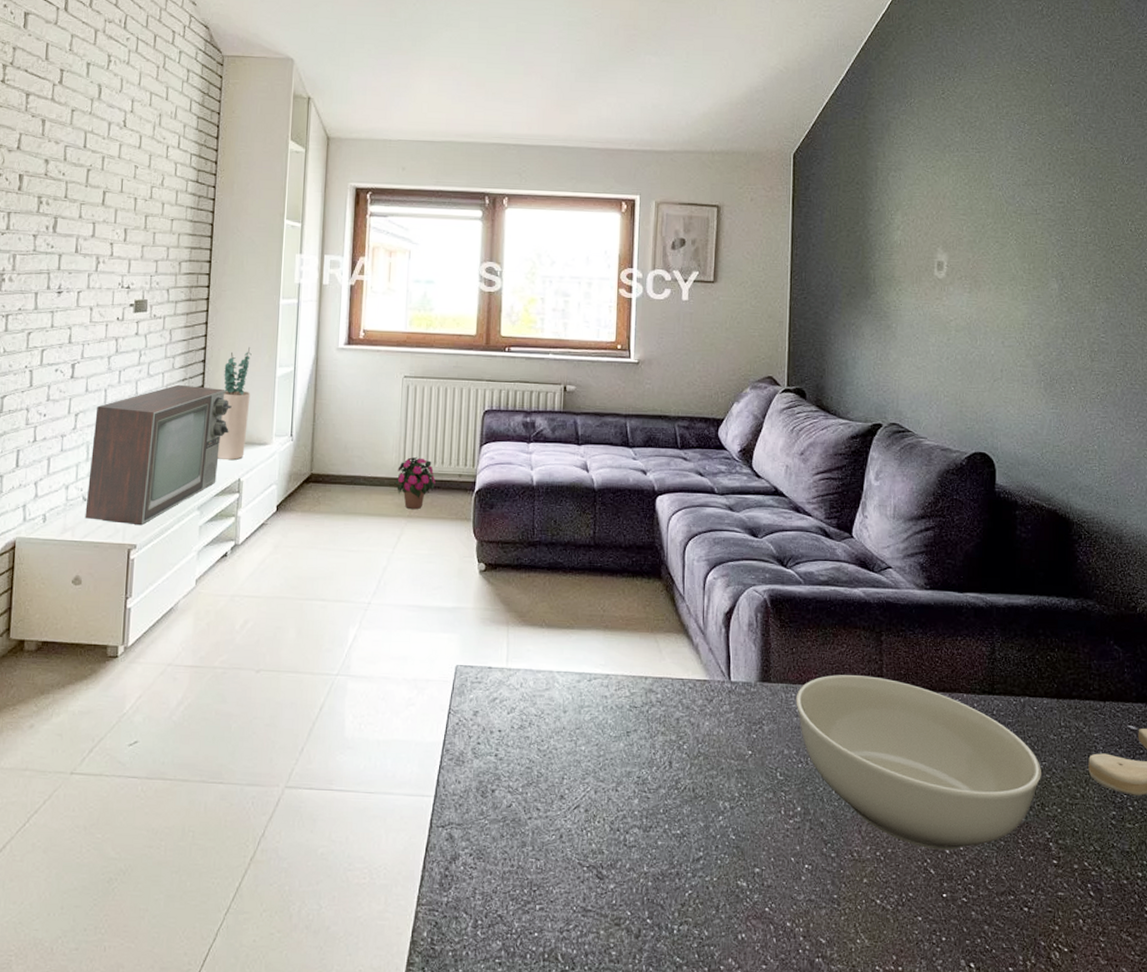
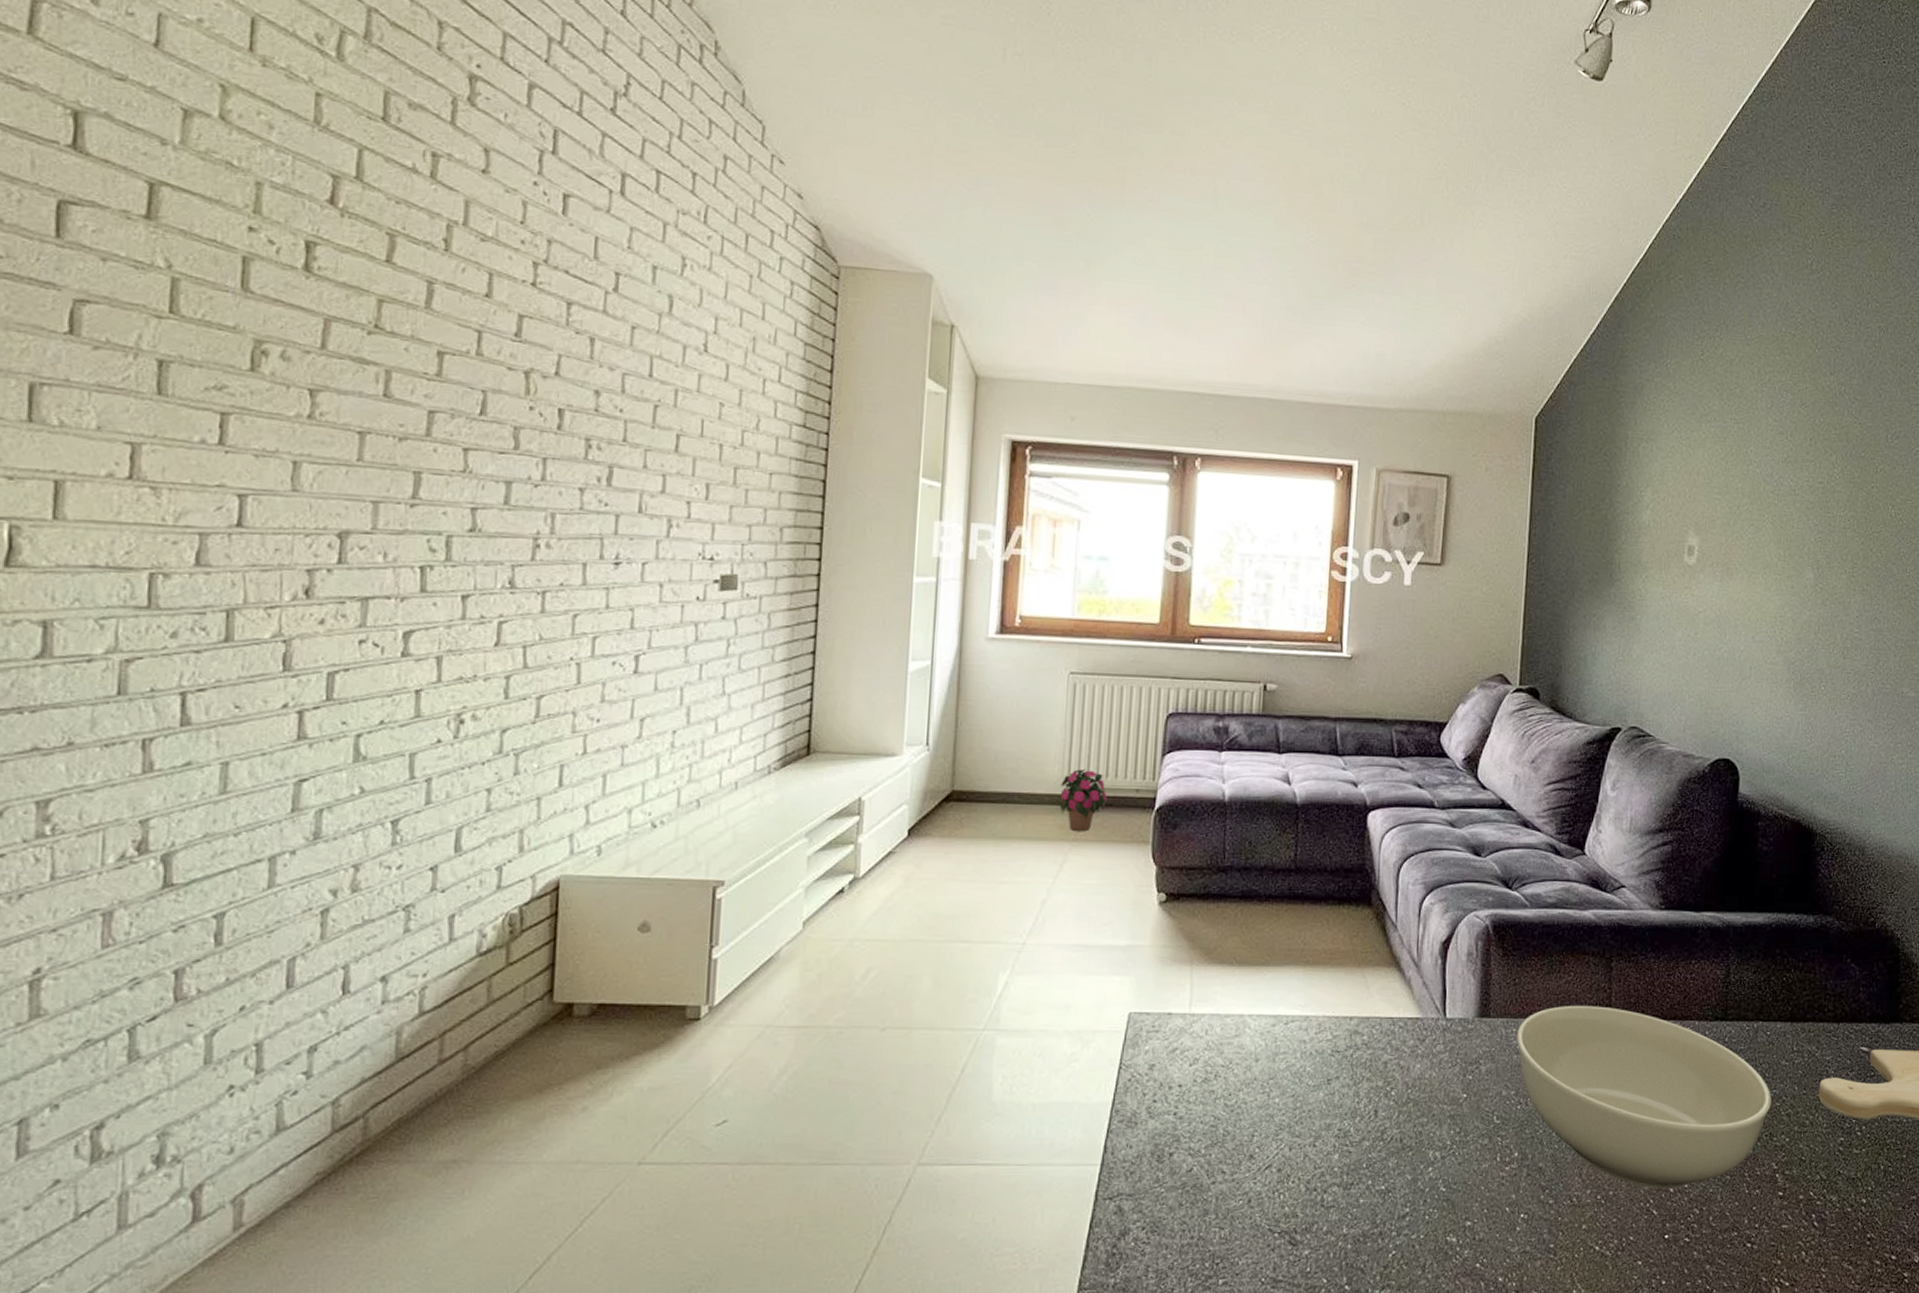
television: present [85,384,232,526] -> none [654,681,850,858]
vase: present [218,347,252,461] -> none [832,636,876,776]

